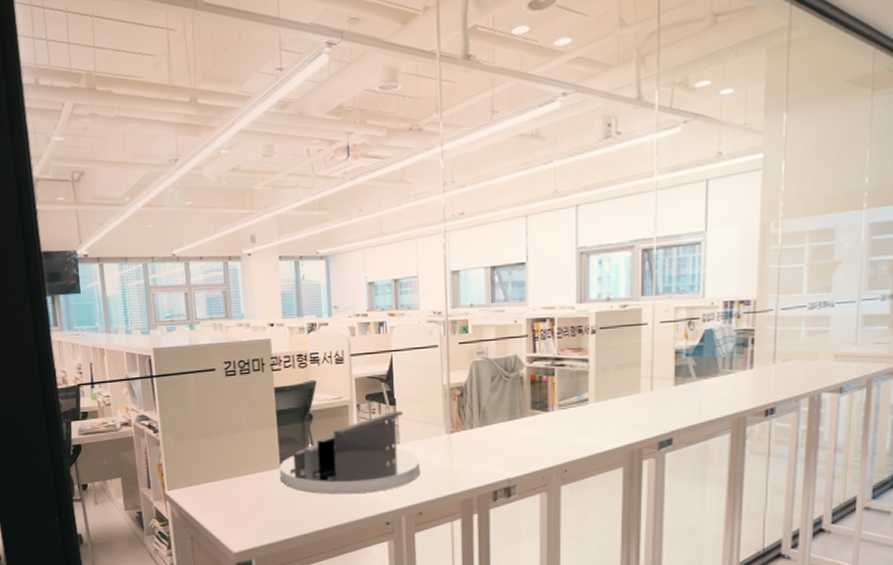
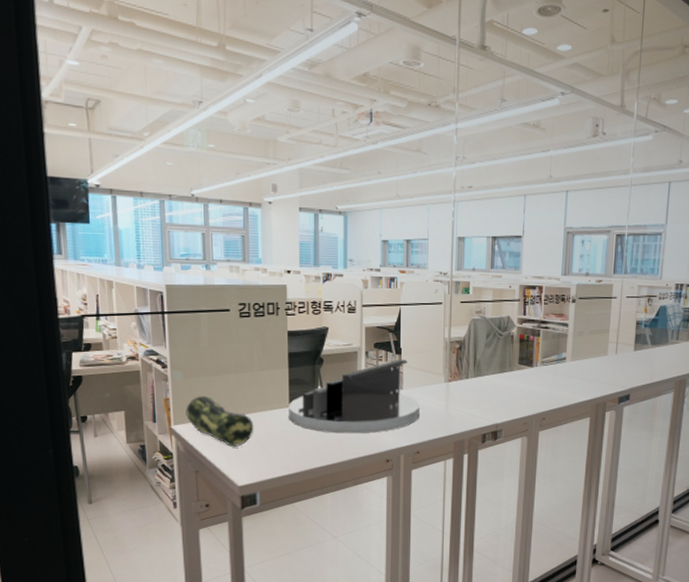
pencil case: none [178,459,246,511] -> present [186,395,254,446]

